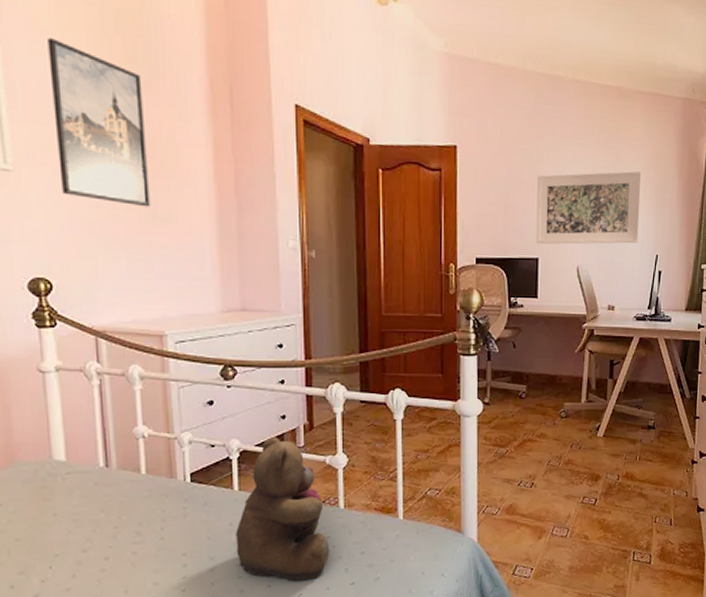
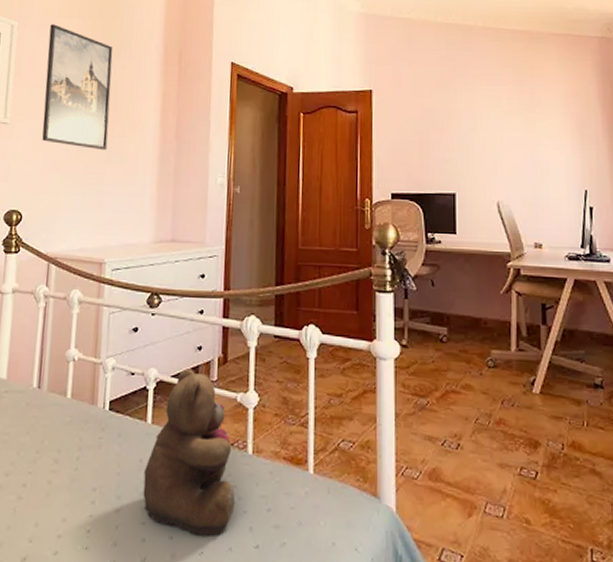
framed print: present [536,171,641,245] -> none [452,107,563,180]

